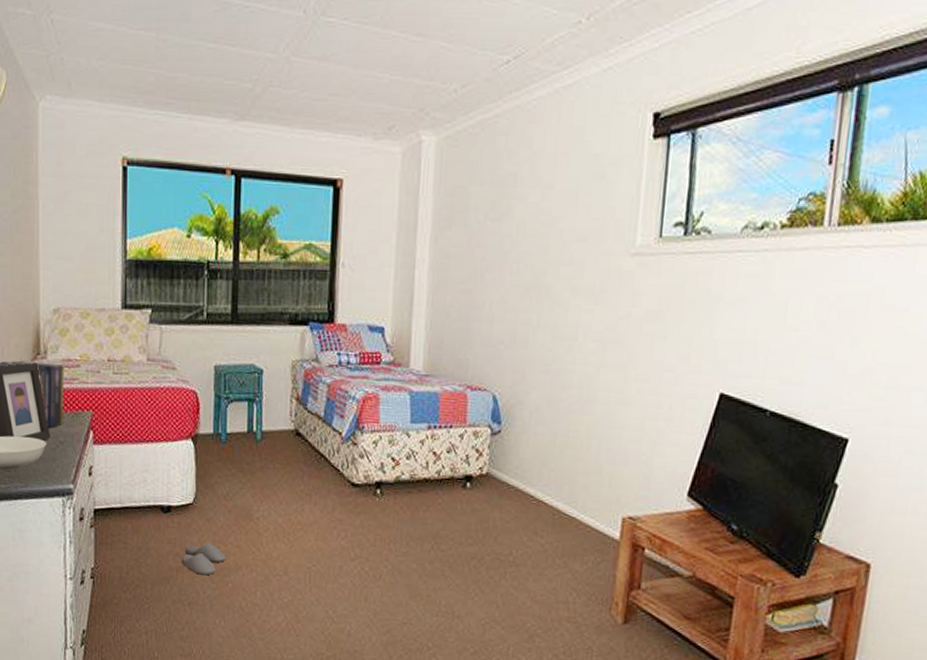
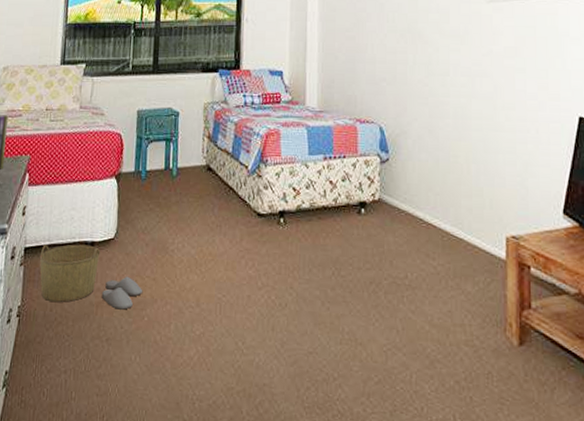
basket: none [111,507,178,566] -> present [39,244,101,303]

